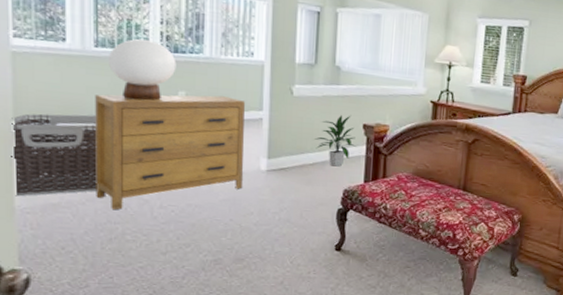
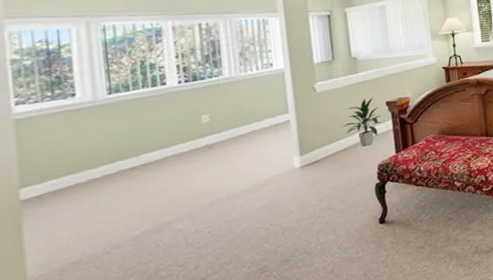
clothes hamper: present [11,113,97,197] -> none [18,160,123,267]
dresser: present [95,94,245,210] -> none [112,108,280,250]
table lamp: present [107,38,177,101] -> none [123,75,197,136]

